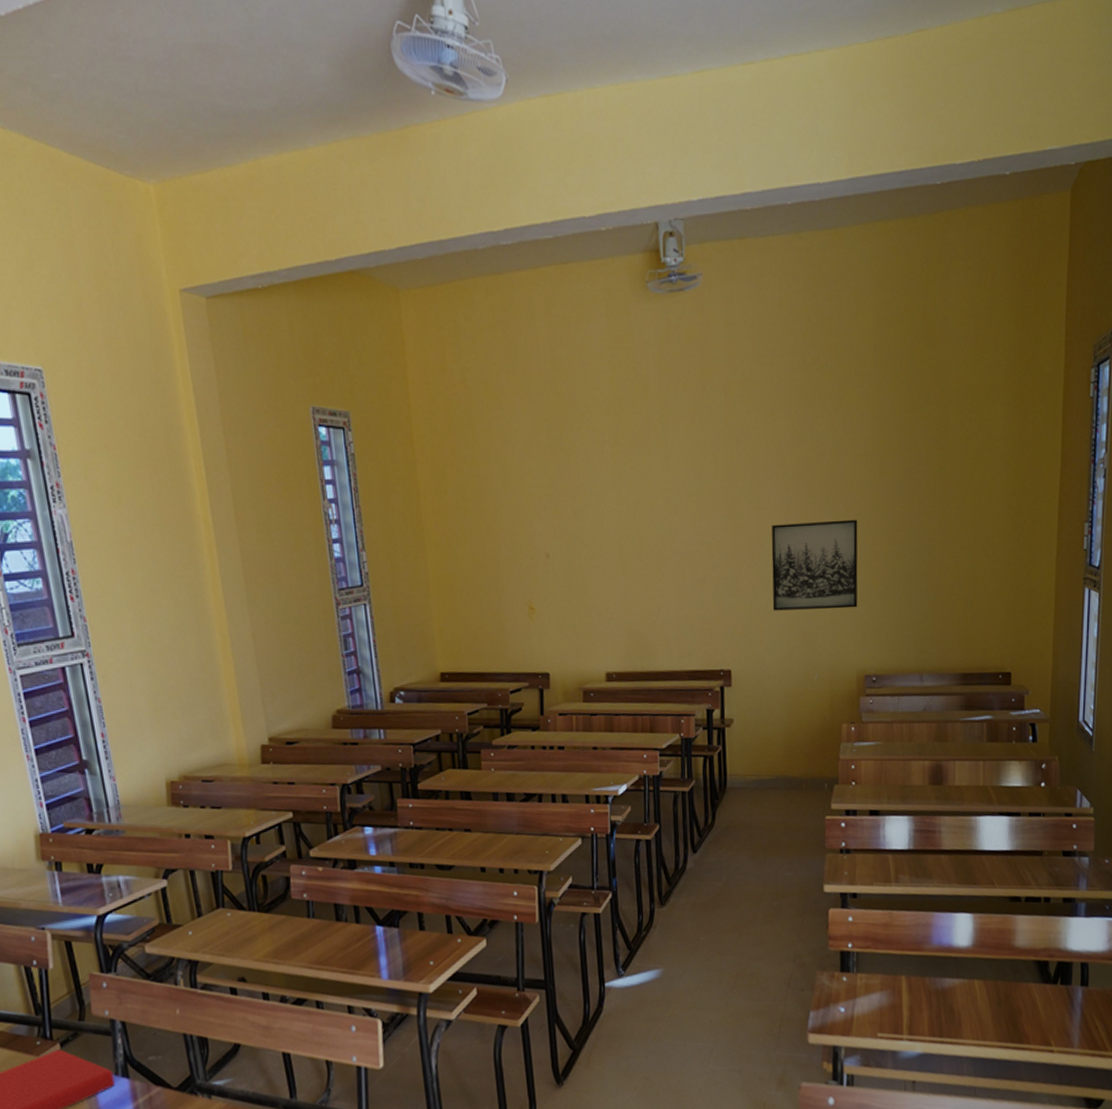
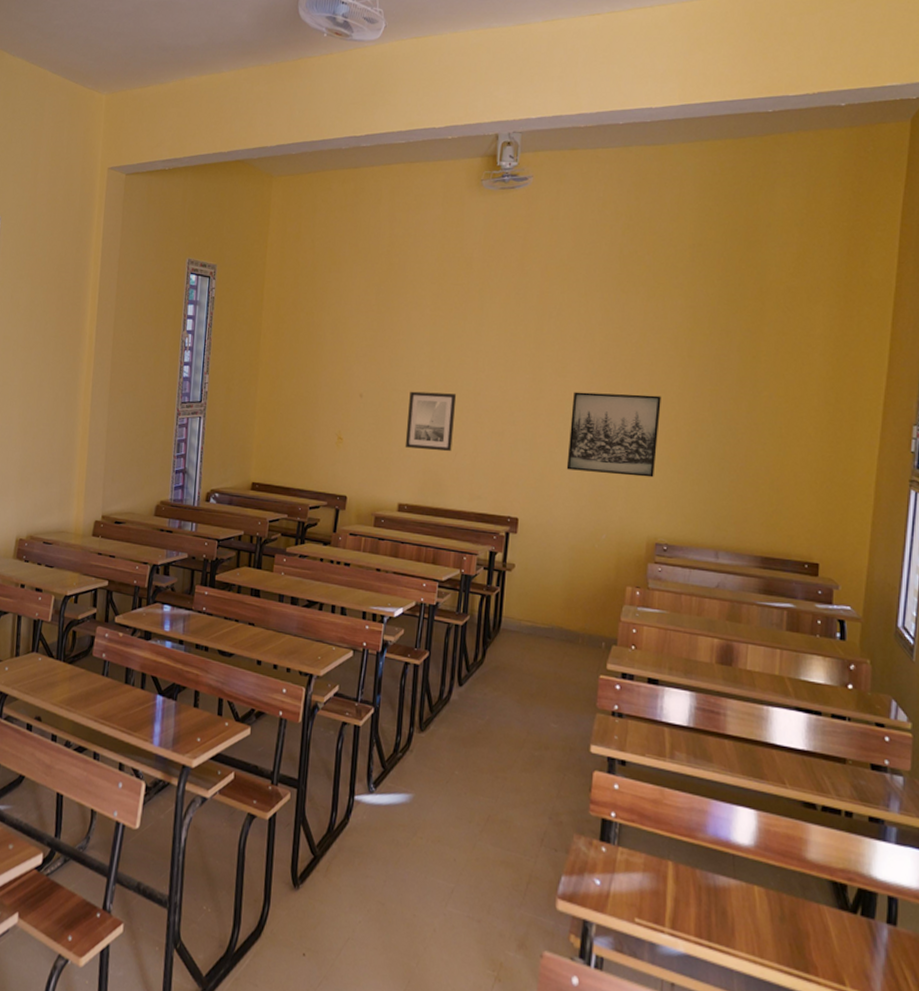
wall art: none [601,542,654,609] -> present [404,391,457,452]

